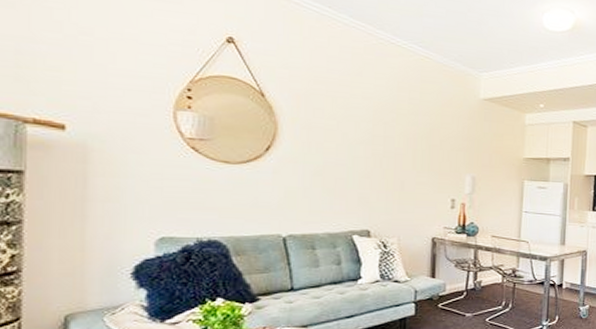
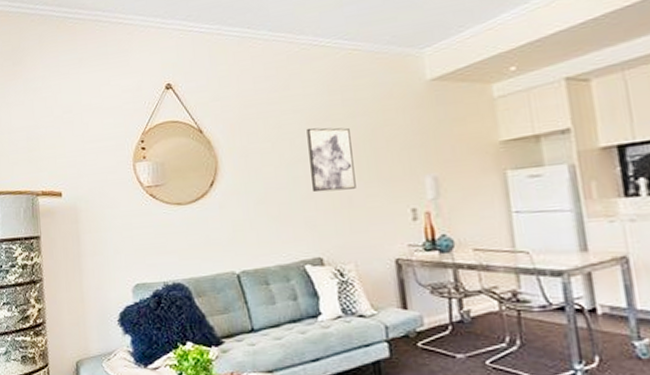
wall art: none [370,115,411,176] -> present [307,127,356,193]

